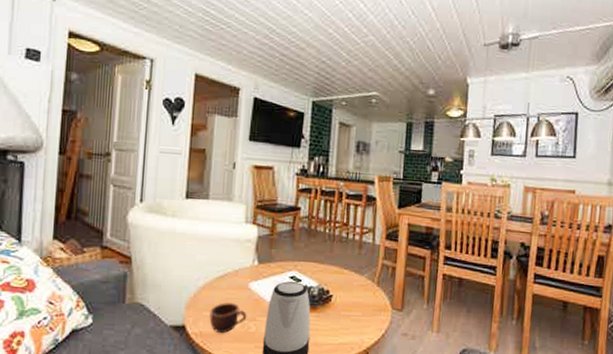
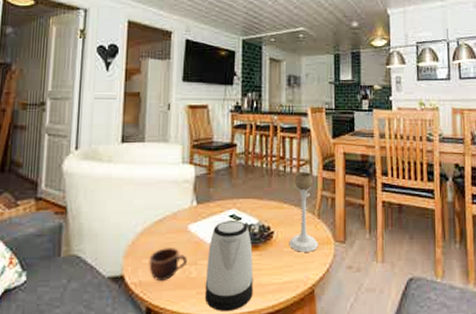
candle holder: none [346,239,376,317] -> present [289,171,319,252]

